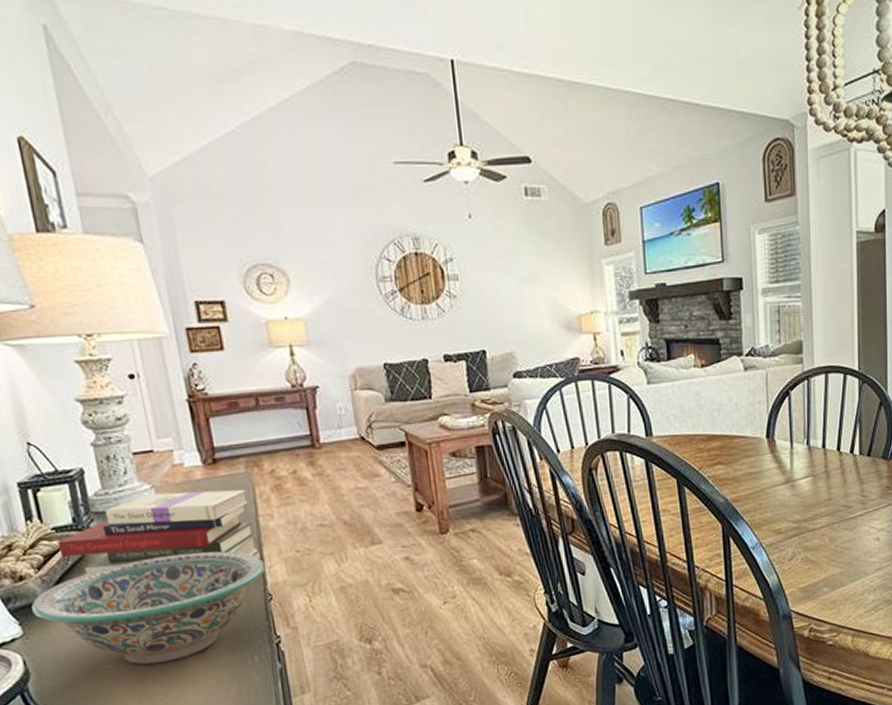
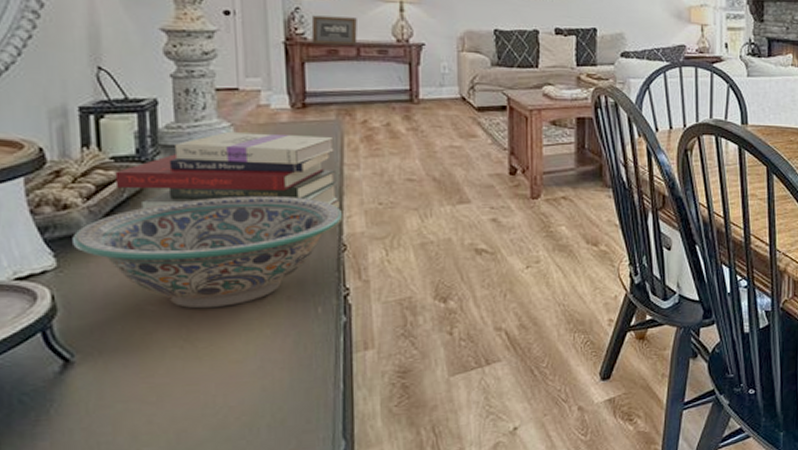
picture frame: none [209,367,255,398] -> present [311,15,358,46]

